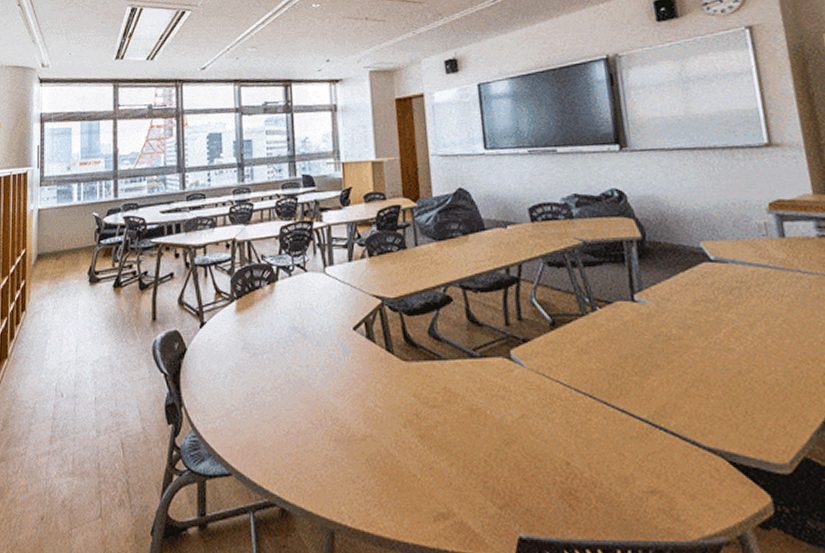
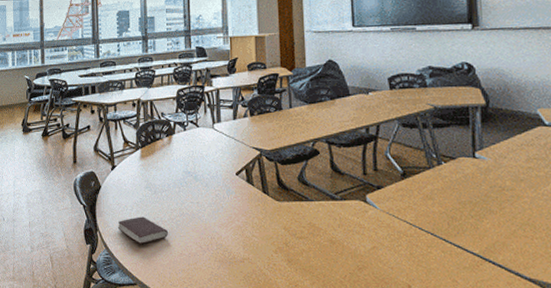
book: none [207,386,271,421] -> present [117,216,168,244]

